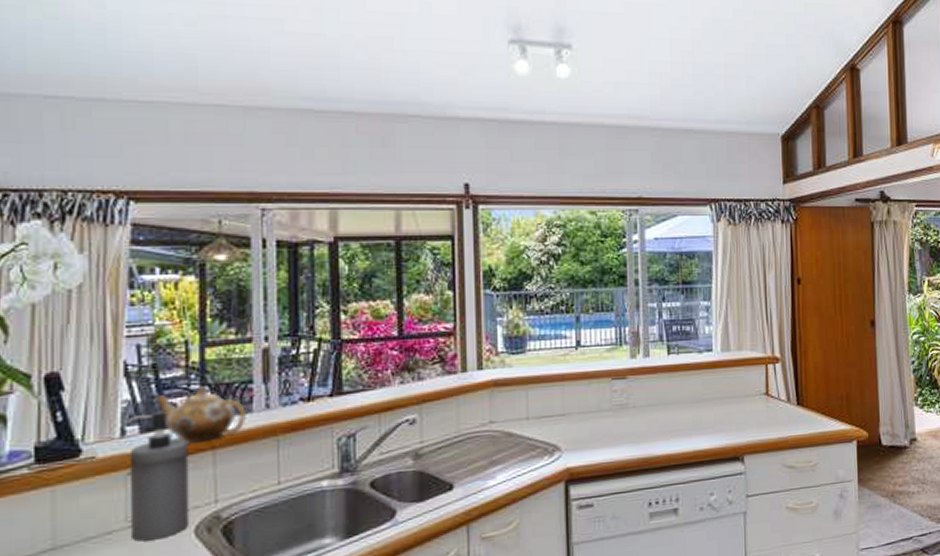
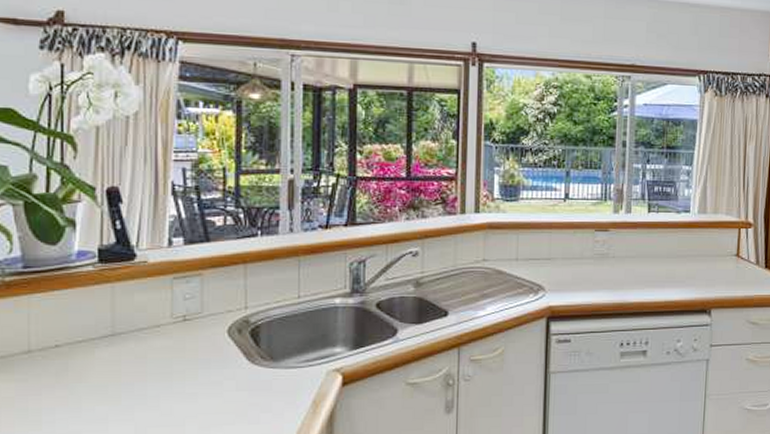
soap dispenser: present [123,410,190,542] -> none [170,227,224,336]
teapot: present [155,386,246,443] -> none [197,208,273,256]

